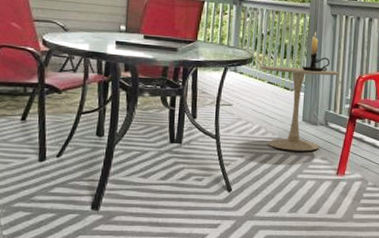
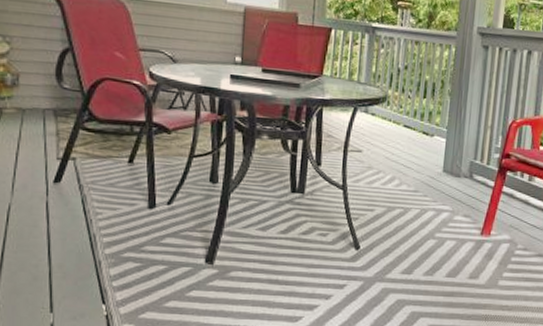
side table: present [259,65,340,152] -> none [394,105,489,207]
candle holder: present [302,31,330,72] -> none [445,66,479,115]

